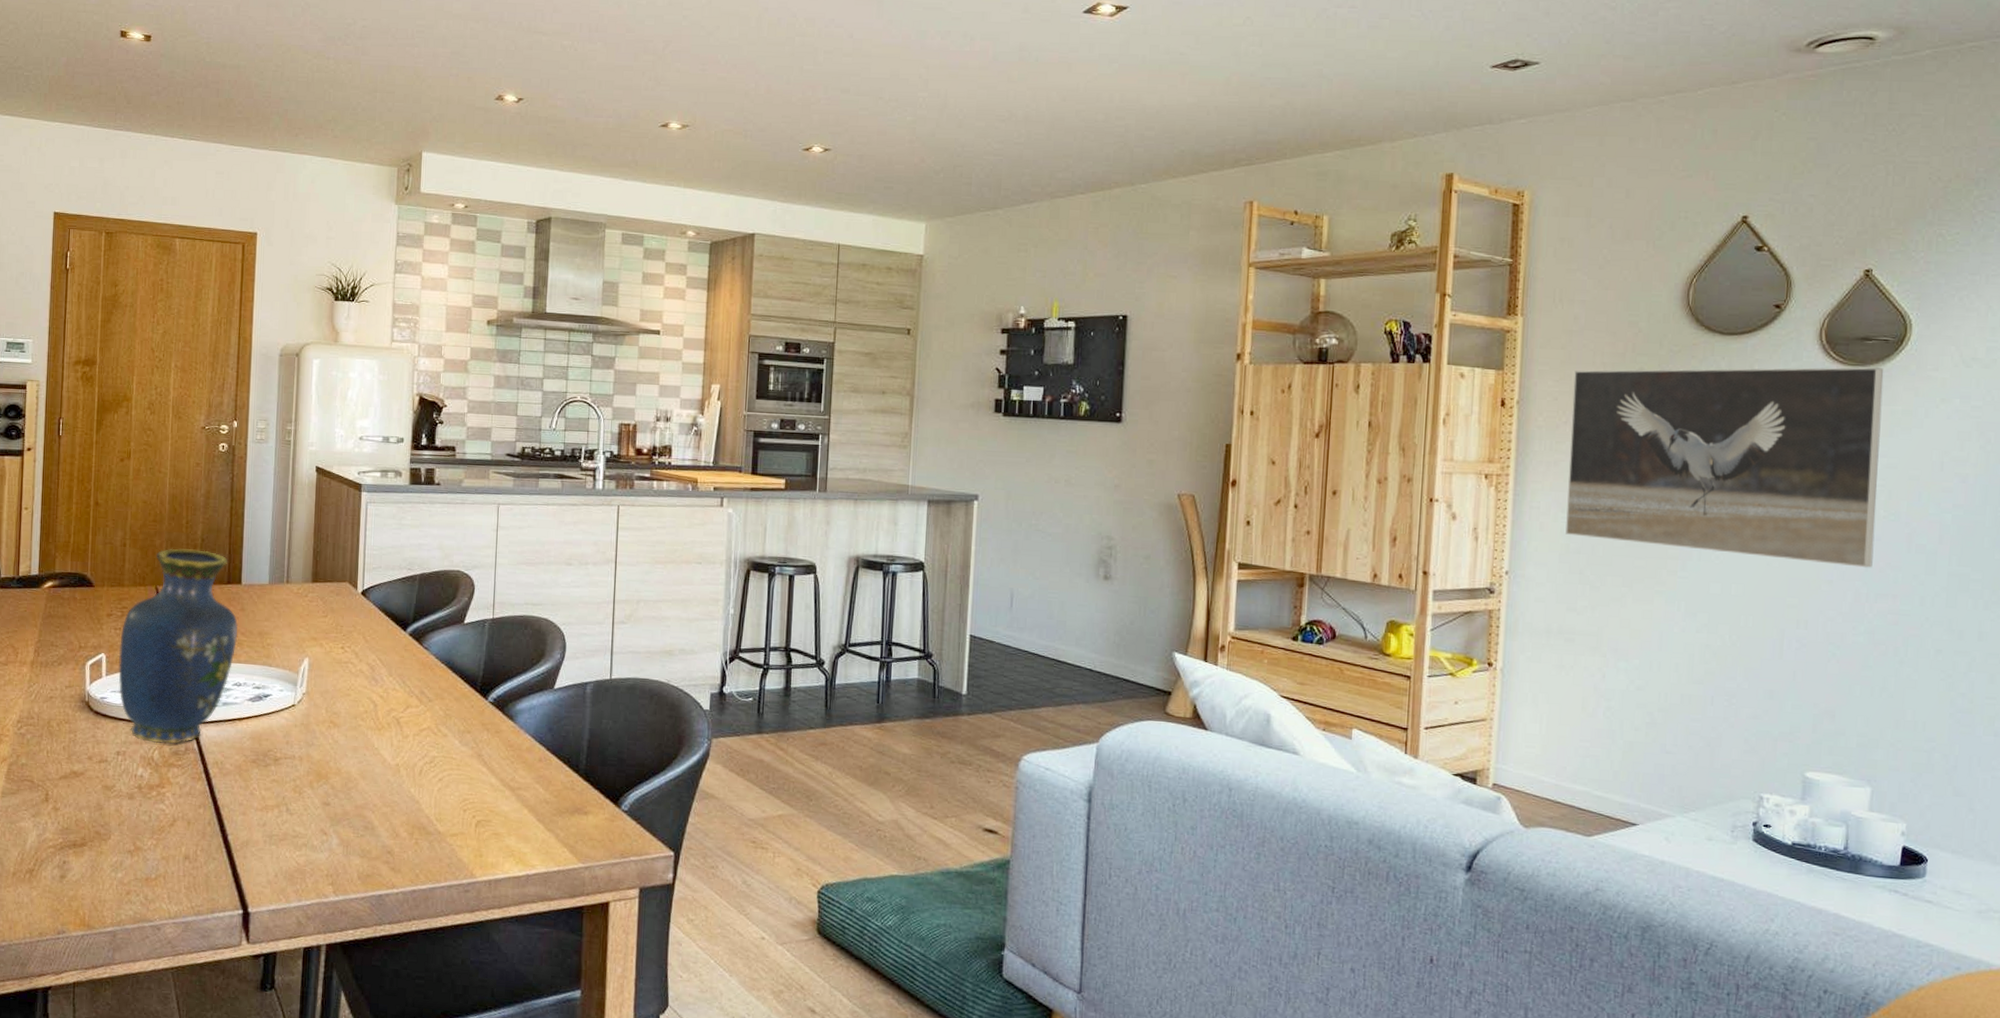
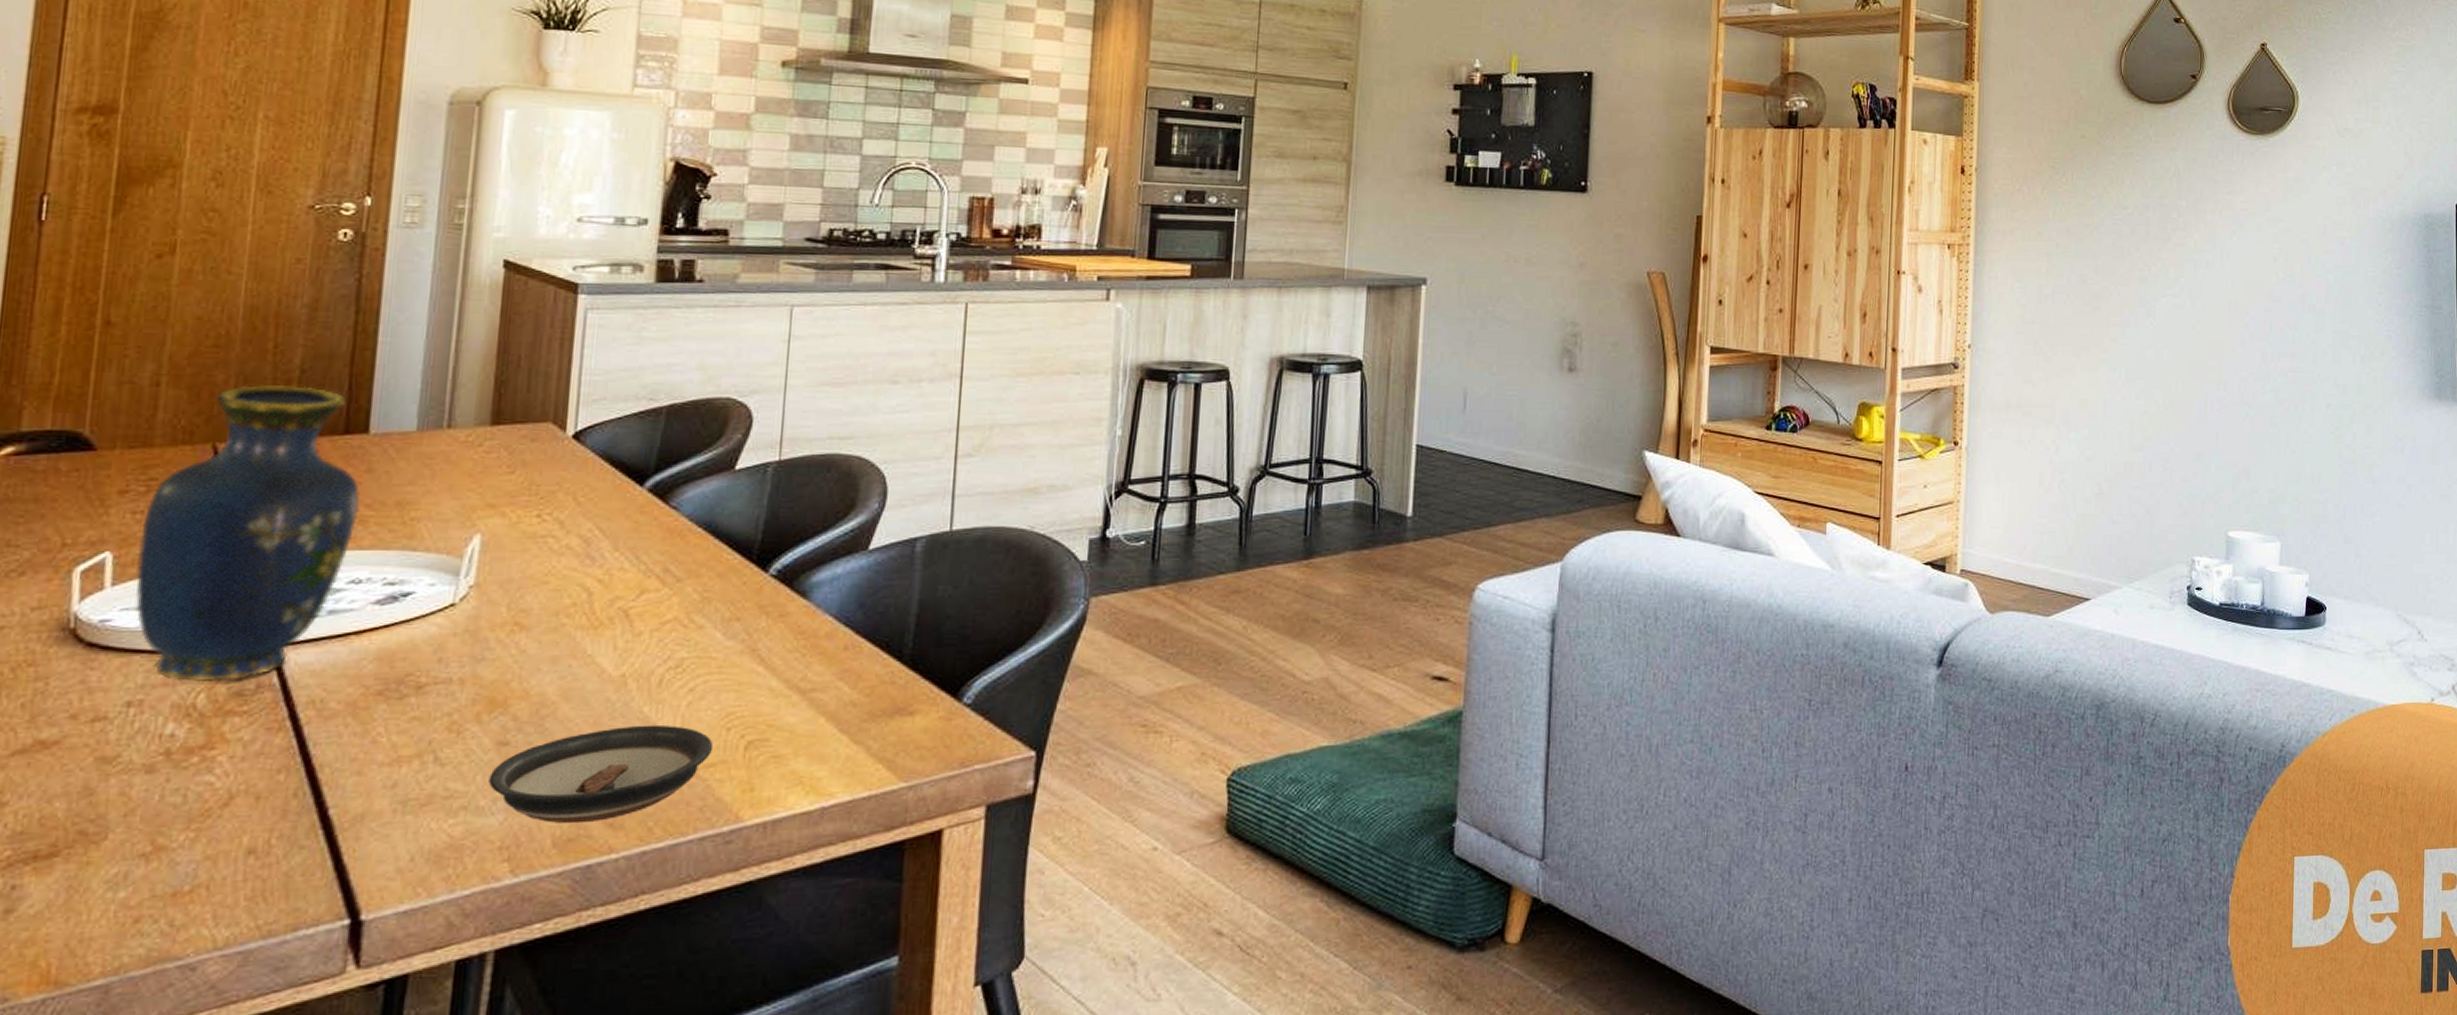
saucer: none [319,801,456,866] -> present [488,724,714,824]
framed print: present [1565,367,1884,568] -> none [2021,136,2279,328]

